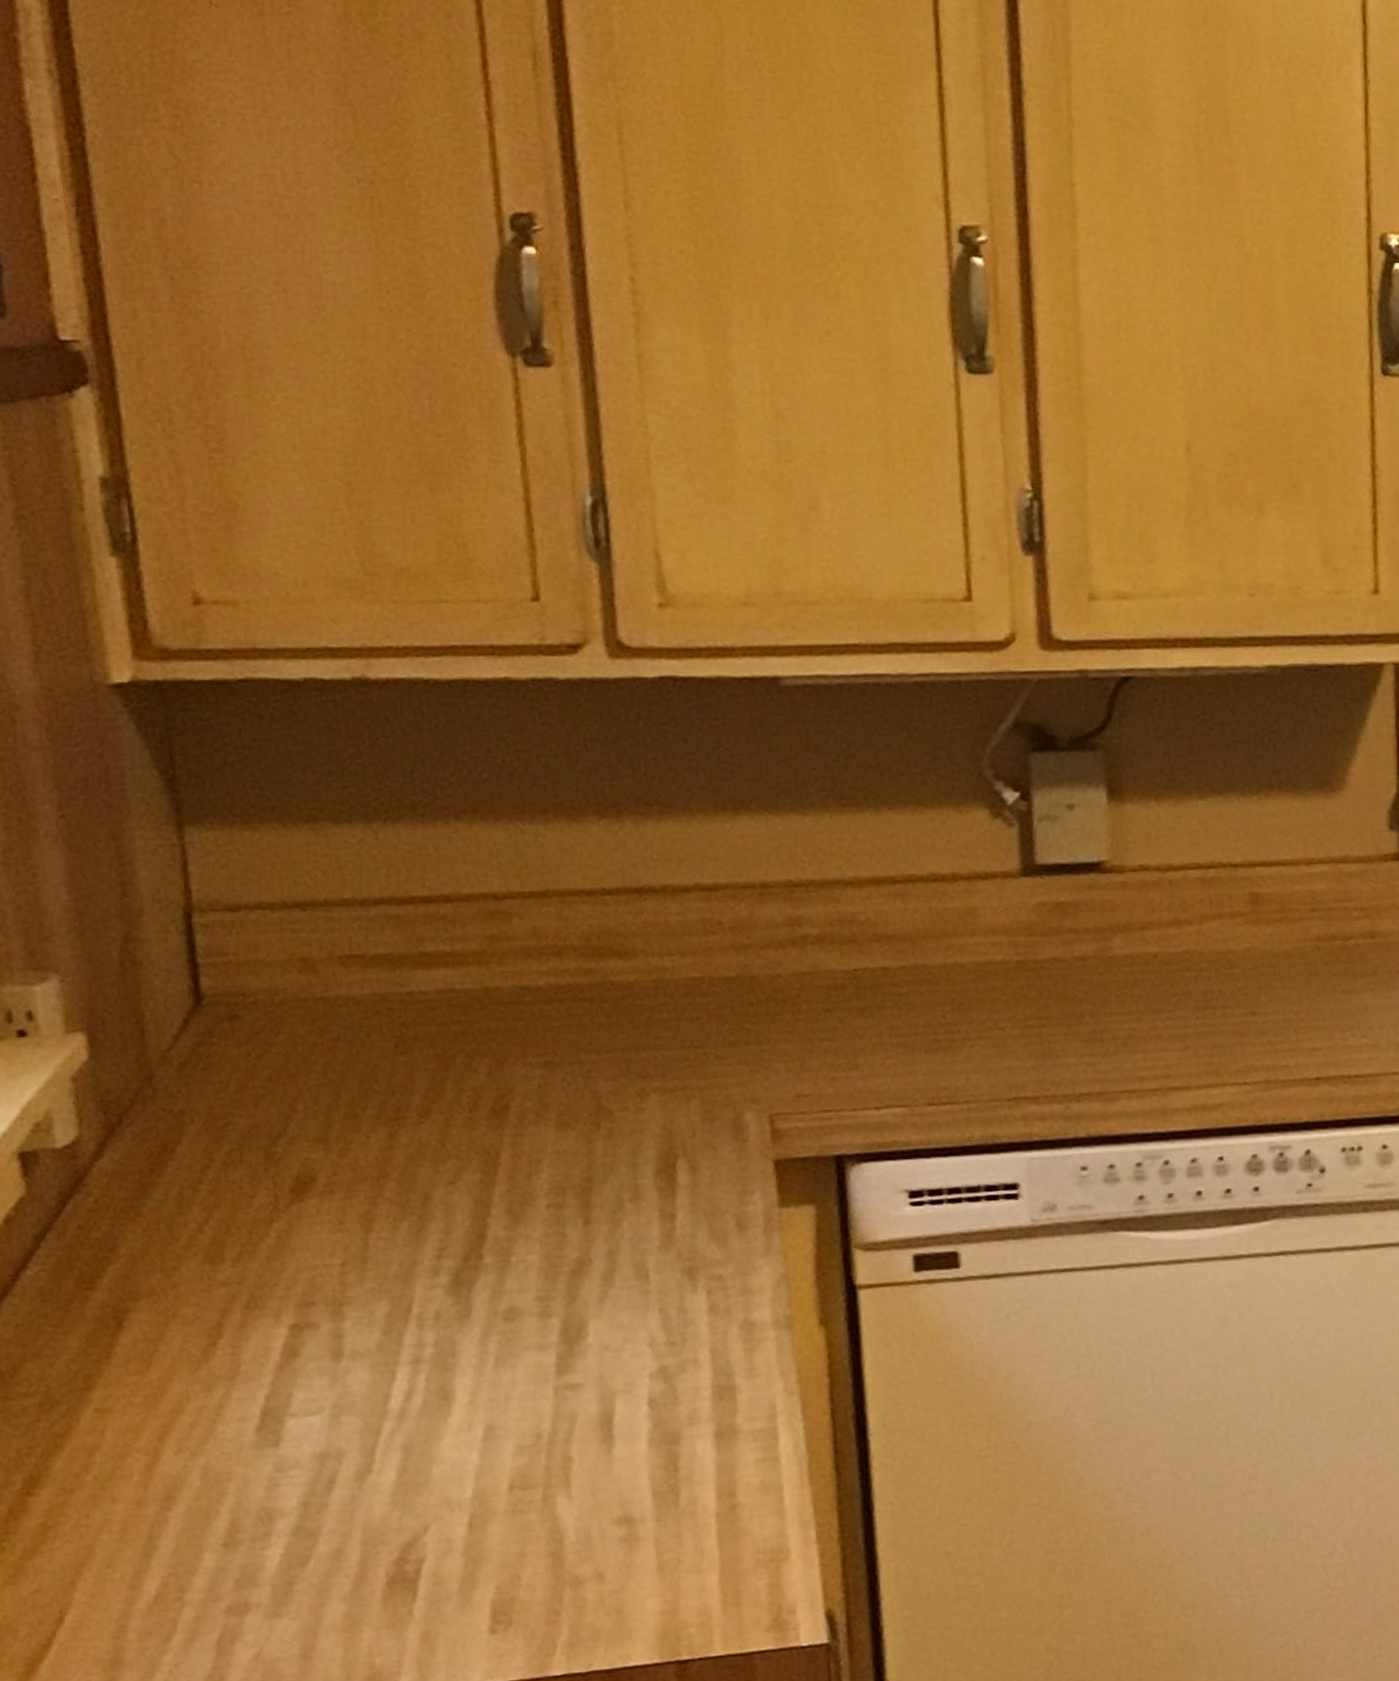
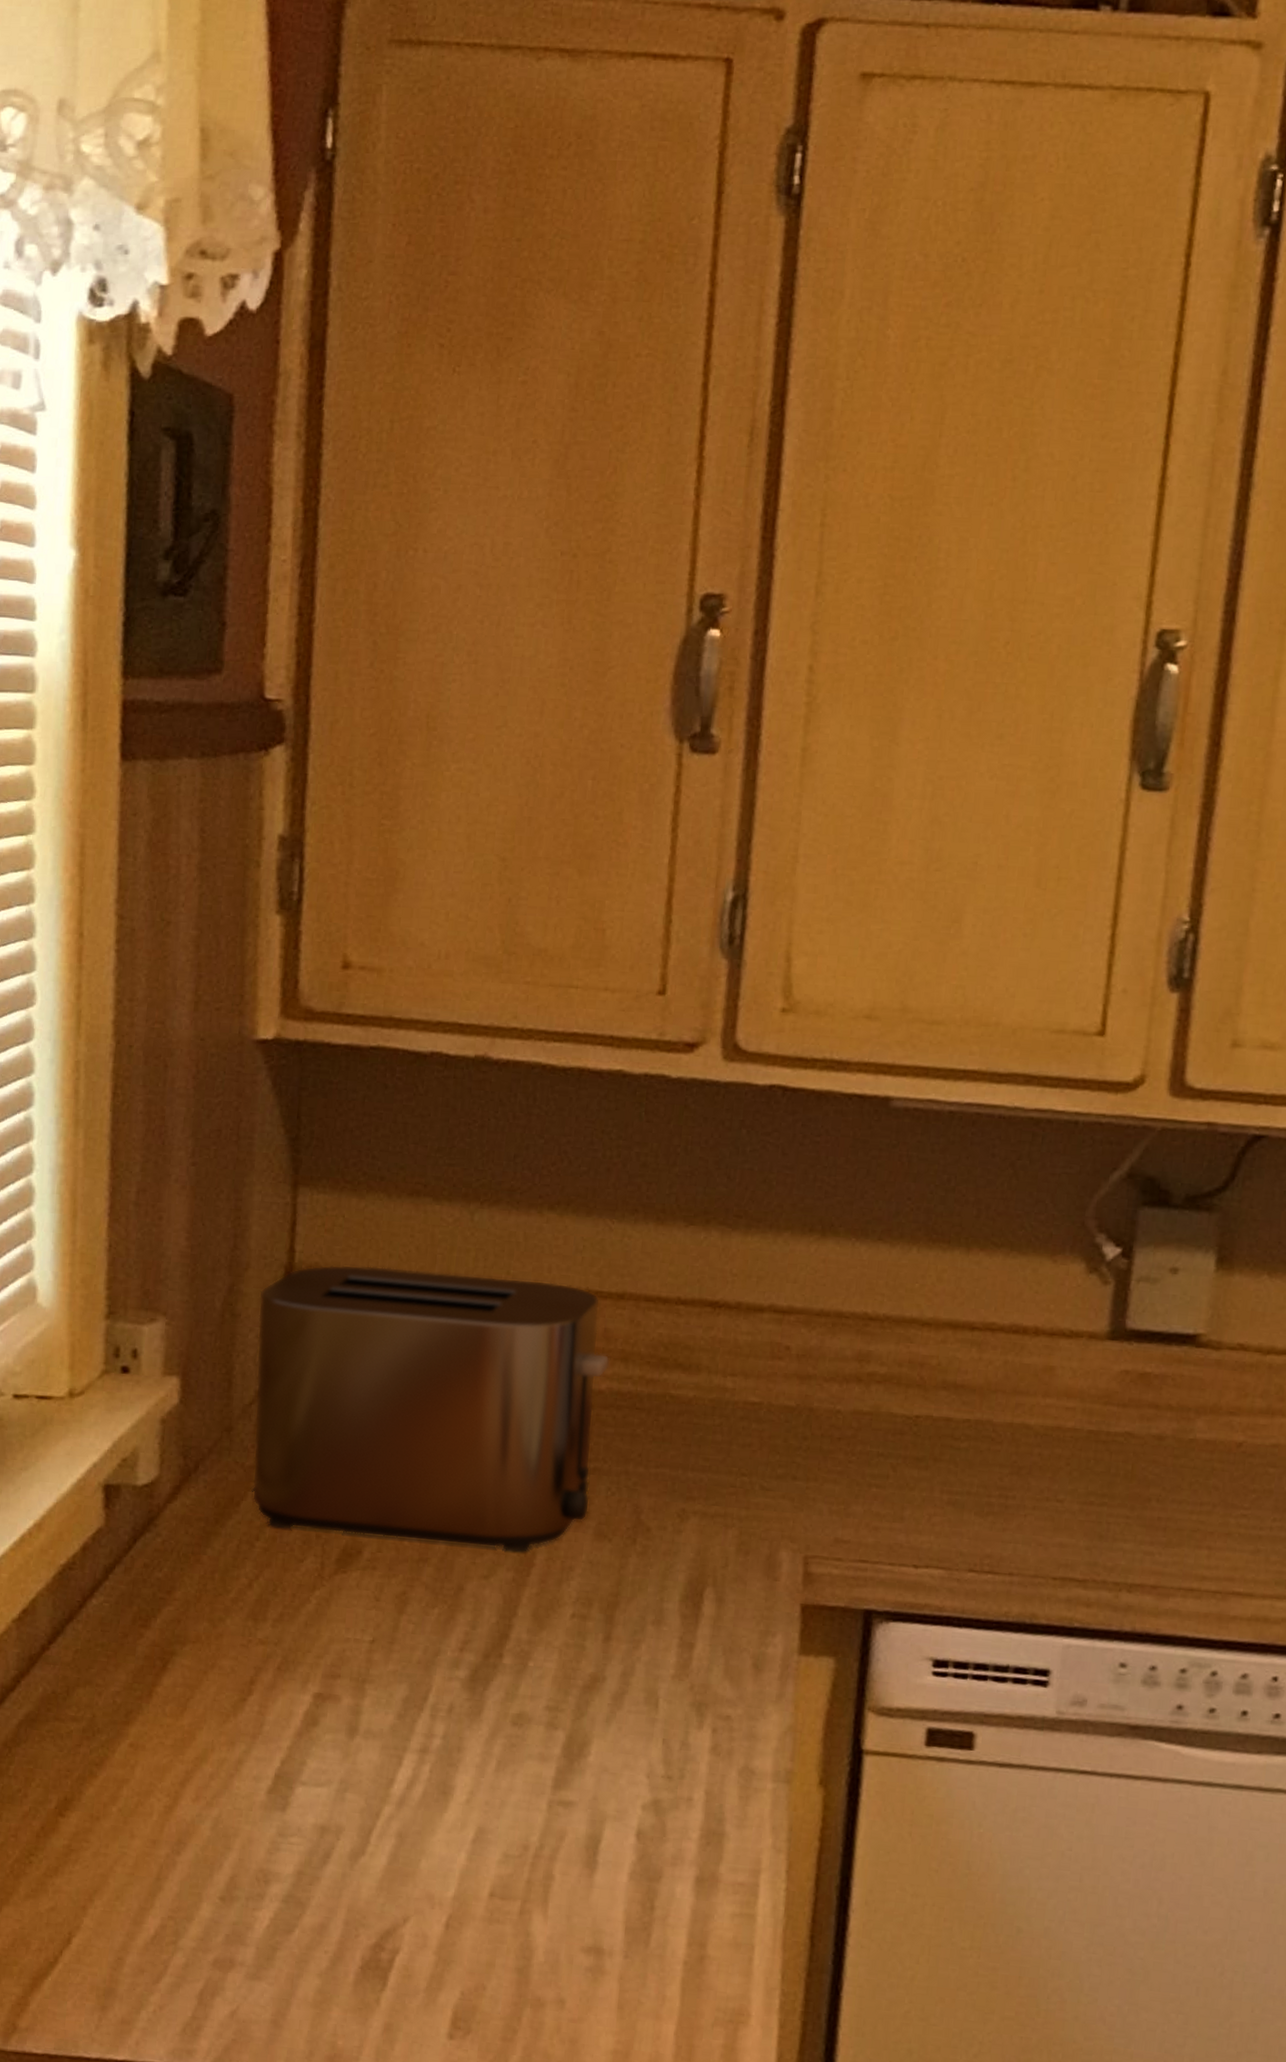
toaster: none [159,889,547,1168] -> present [251,1265,610,1552]

